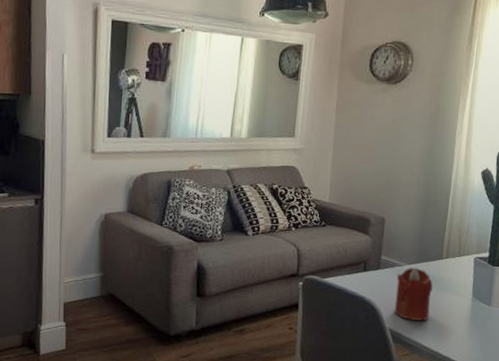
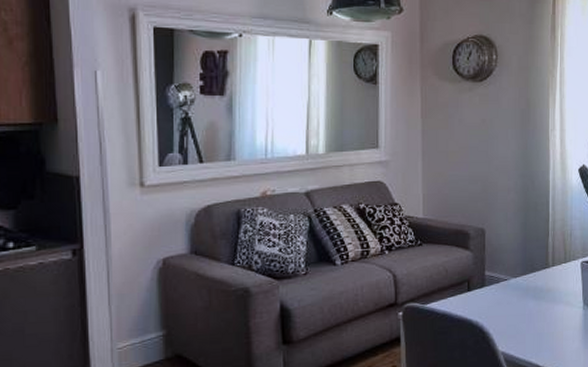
candle: present [394,268,433,321] -> none [503,281,542,339]

